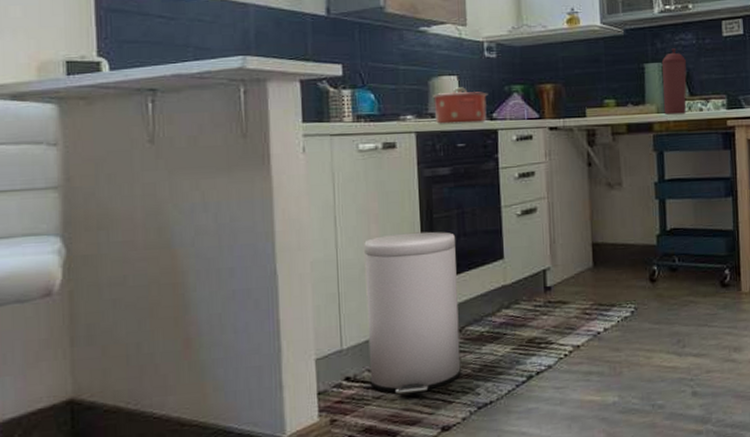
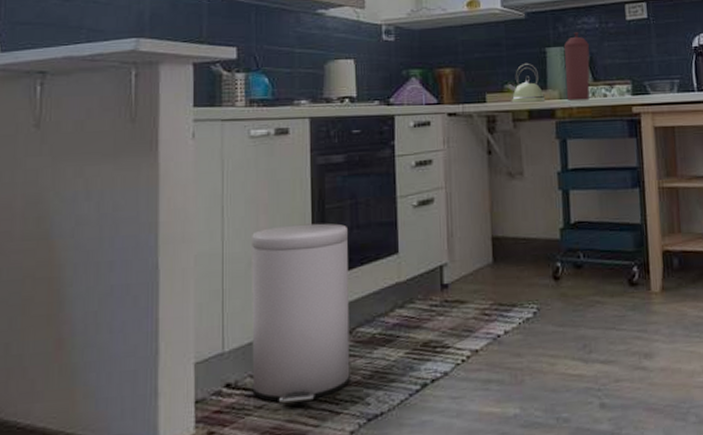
casserole: present [431,87,488,125] -> none [326,71,386,110]
kettle: none [607,79,644,118] -> present [507,64,546,104]

